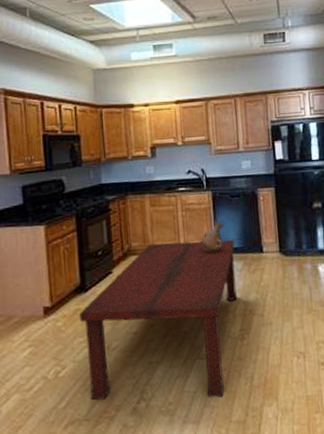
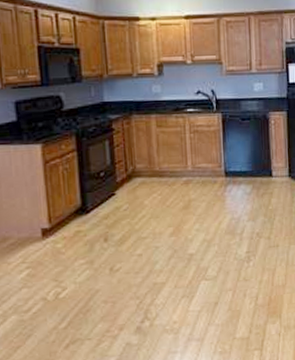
dining table: present [80,239,237,401] -> none [81,163,244,321]
ceramic jug: present [200,220,225,252] -> none [208,143,234,176]

